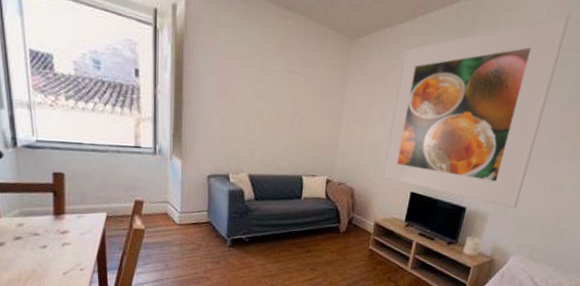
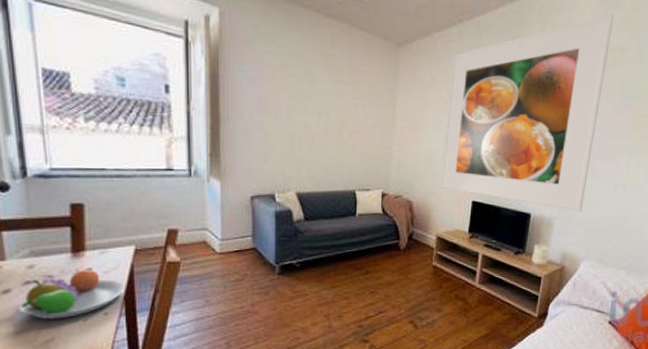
fruit bowl: none [11,229,99,271] -> present [19,267,126,319]

